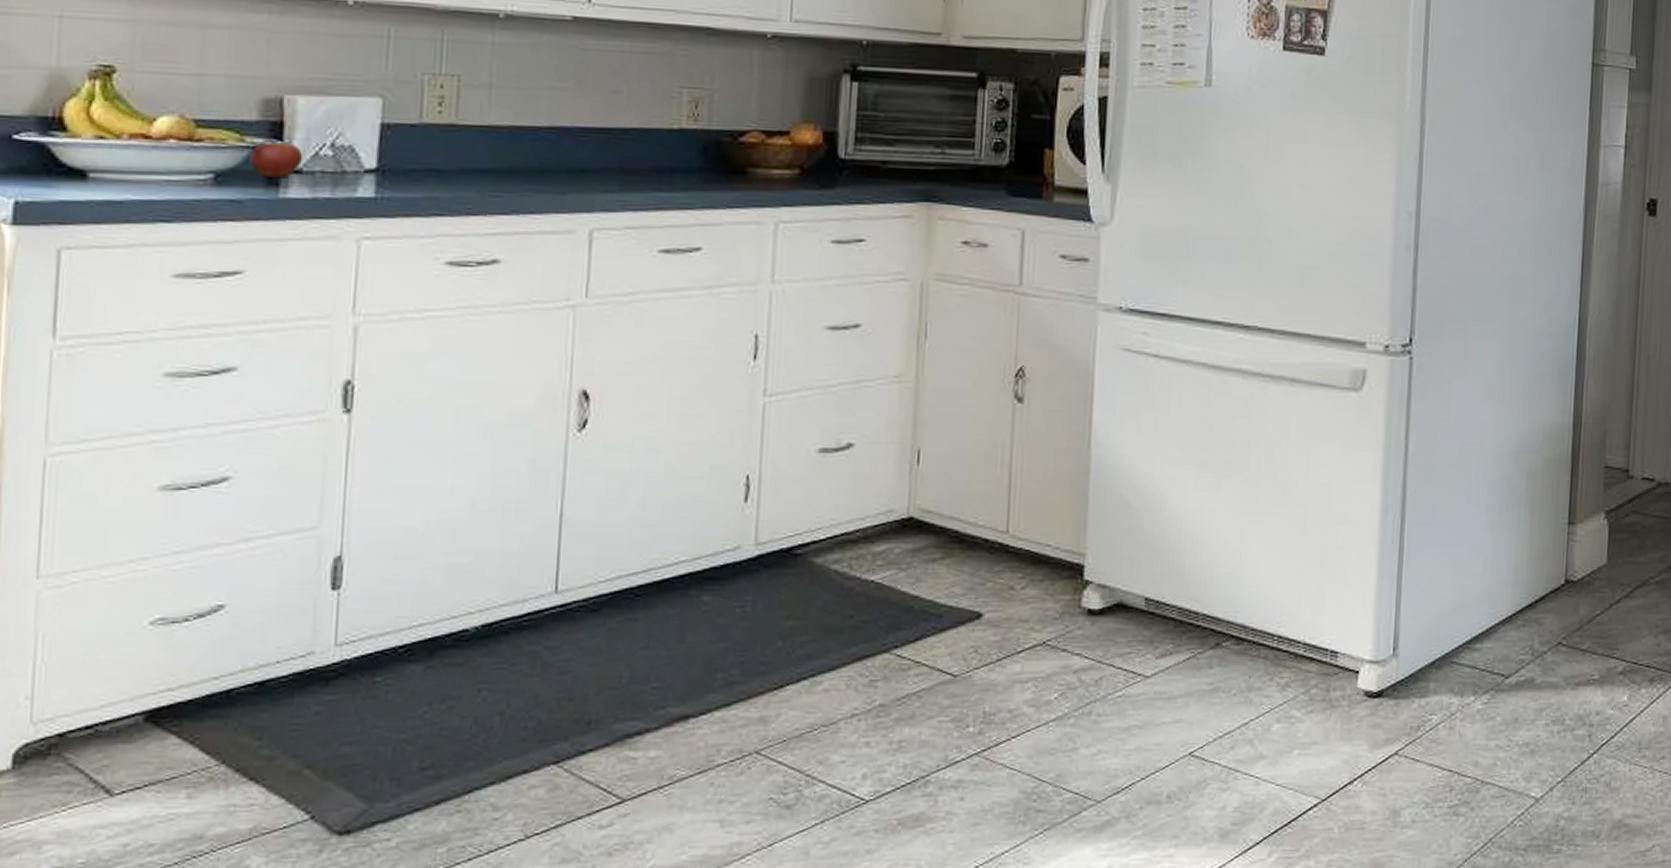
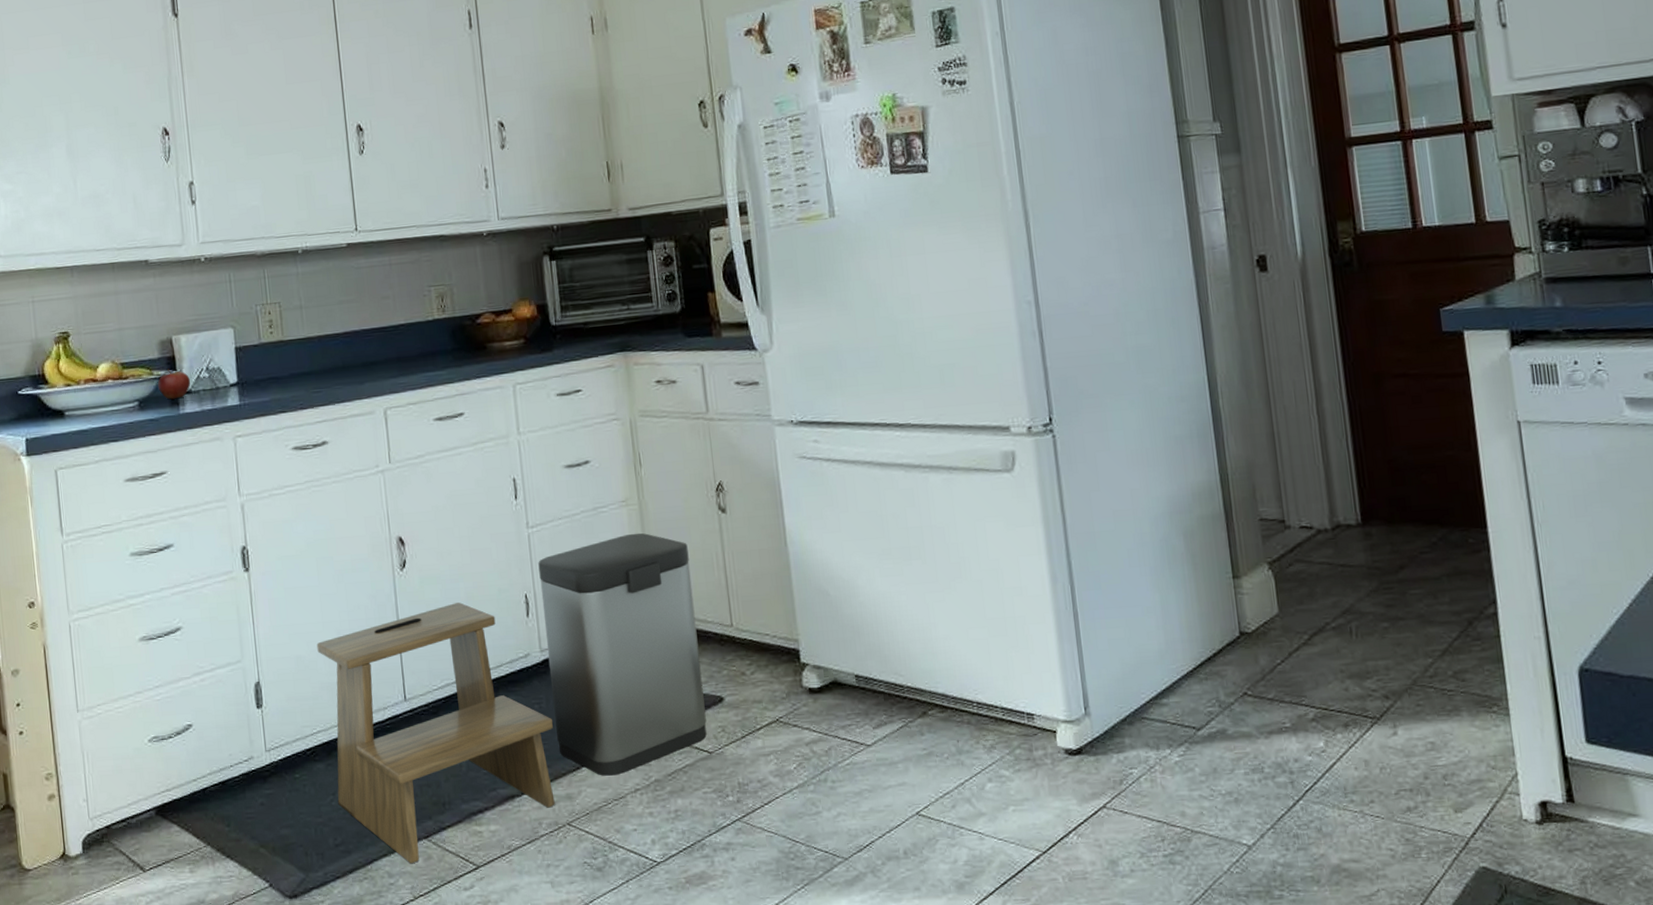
step stool: none [433,478,757,794] -> present [317,602,555,863]
pedal bin: none [760,415,969,697] -> present [538,533,707,776]

